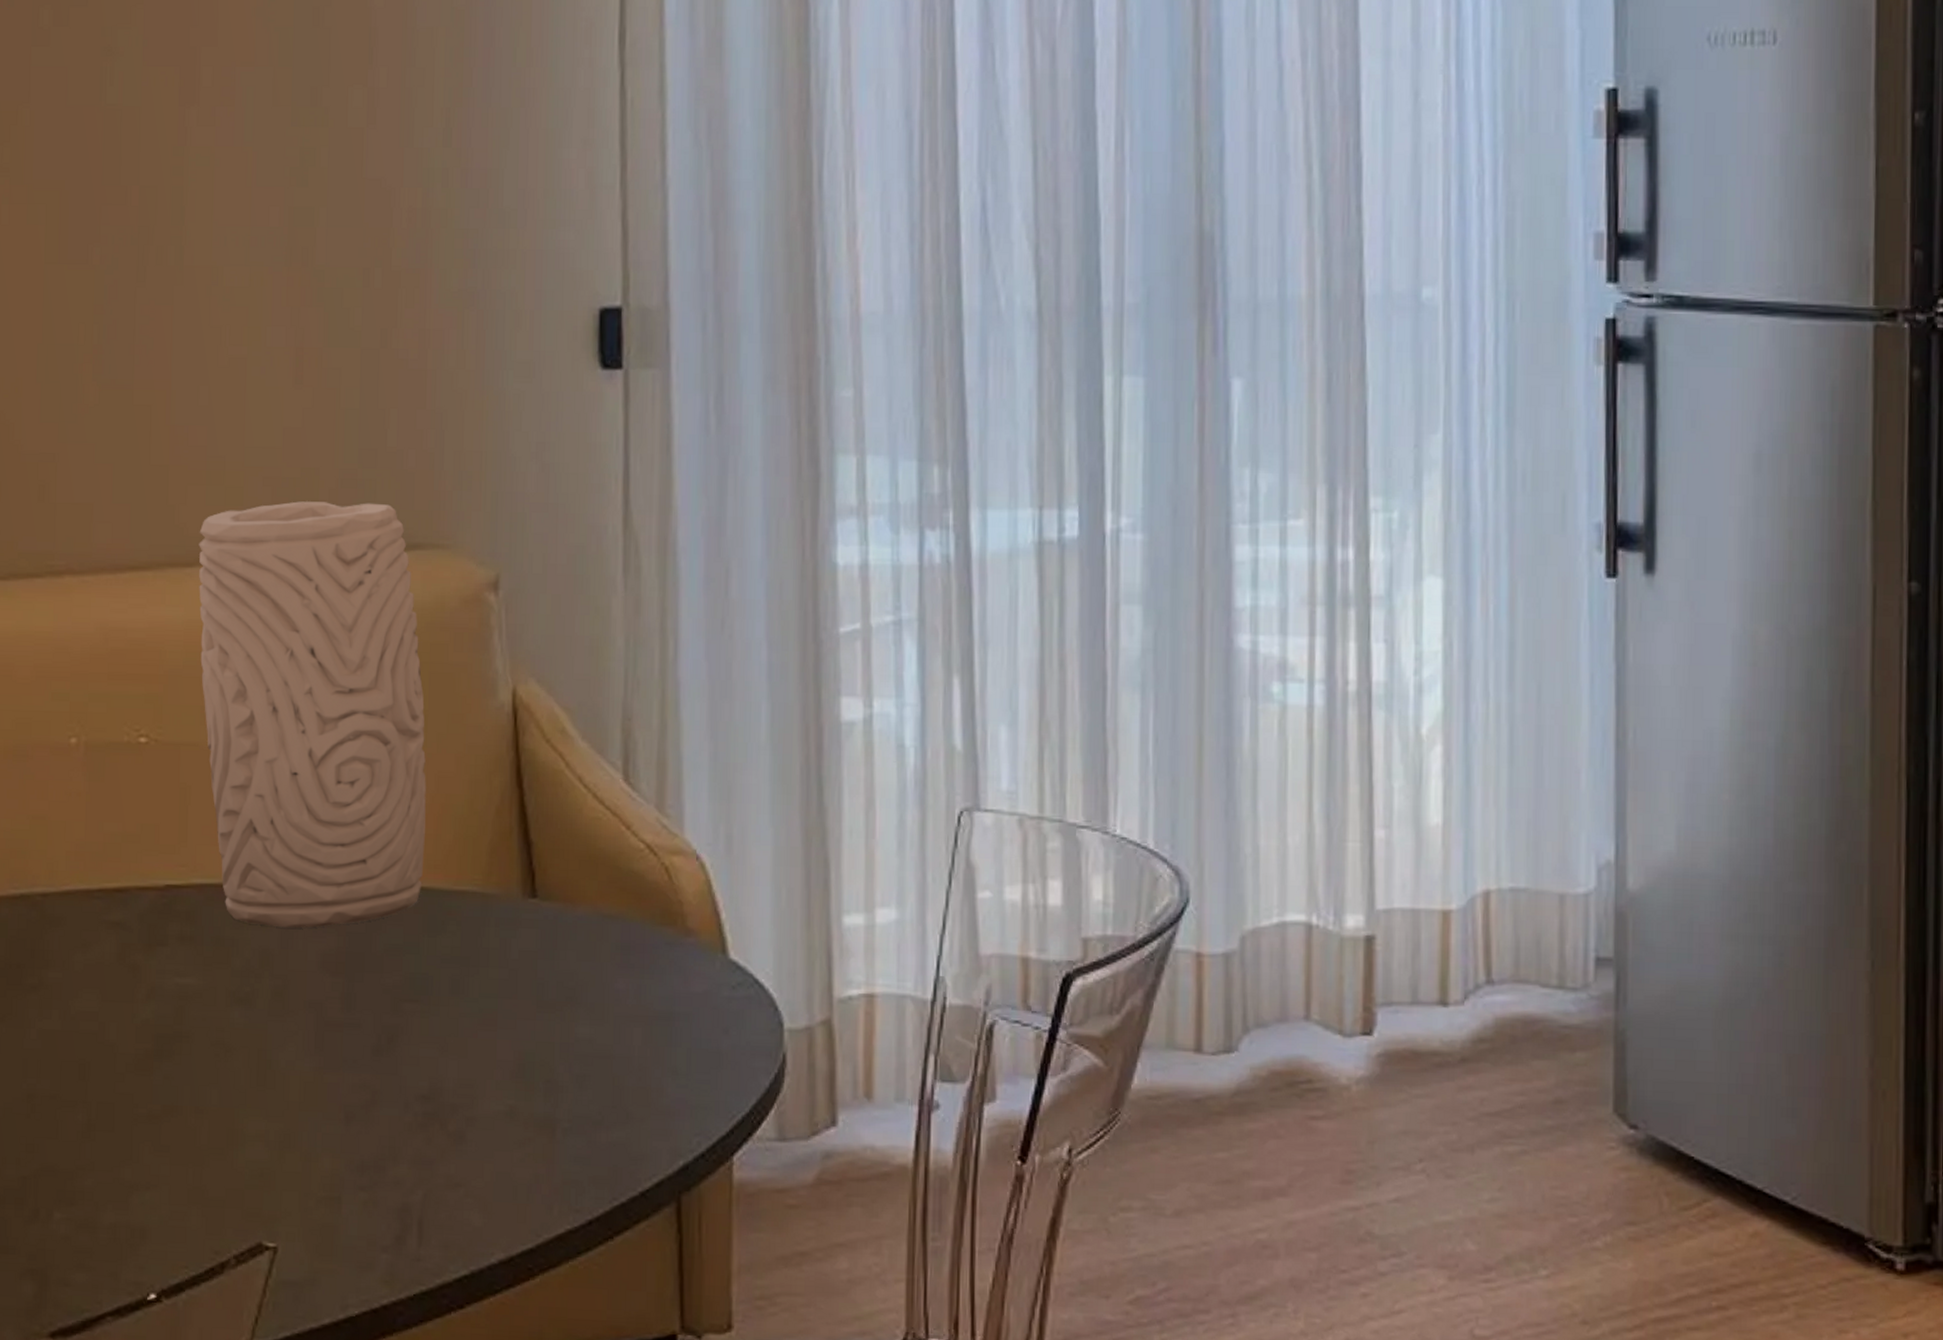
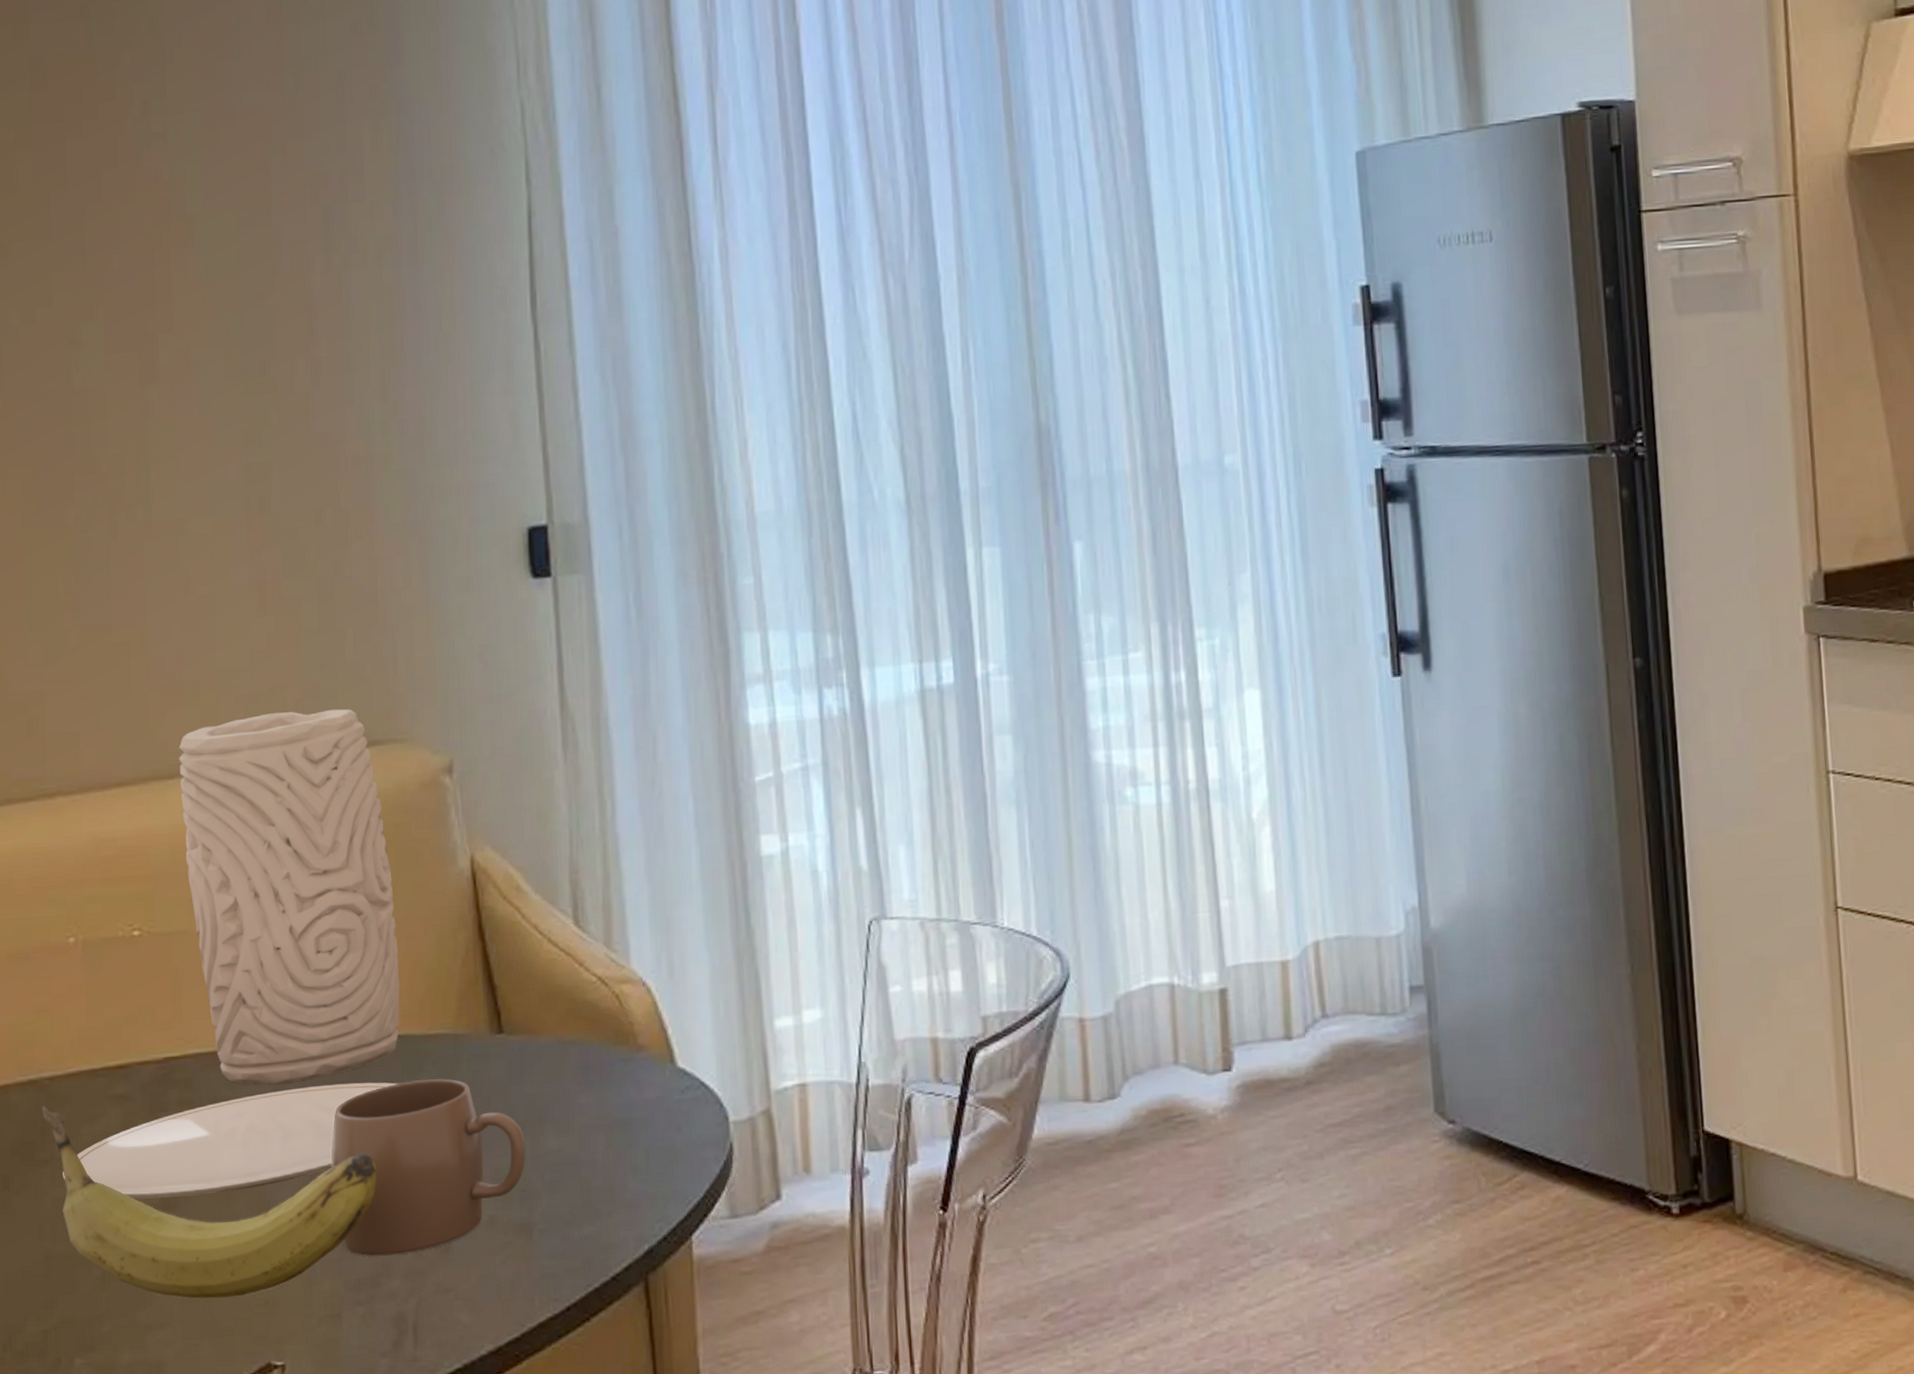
fruit: none [32,924,388,1164] -> present [41,1105,376,1299]
plate: none [51,935,419,1045] -> present [63,1082,399,1199]
mug: none [339,941,554,1138] -> present [330,1078,526,1256]

